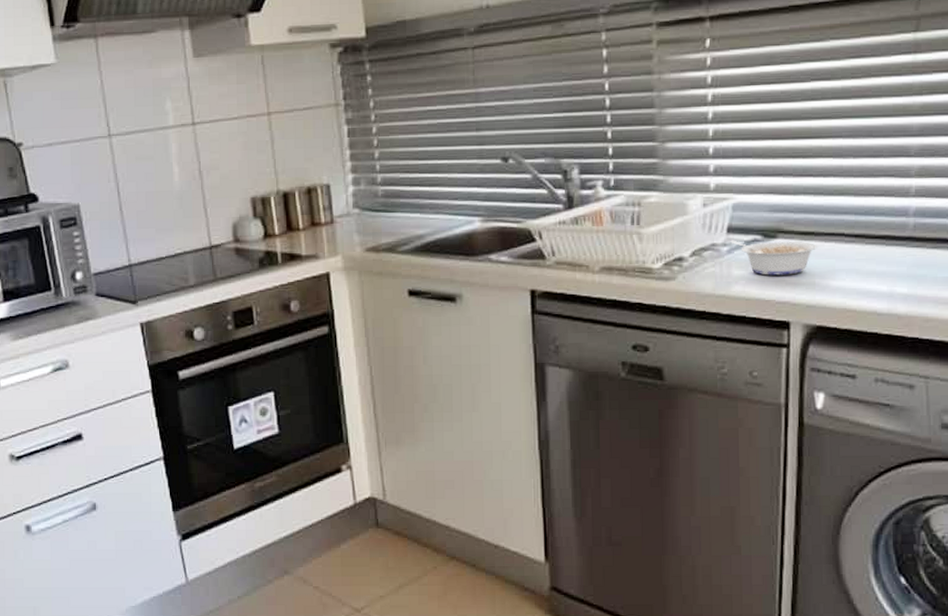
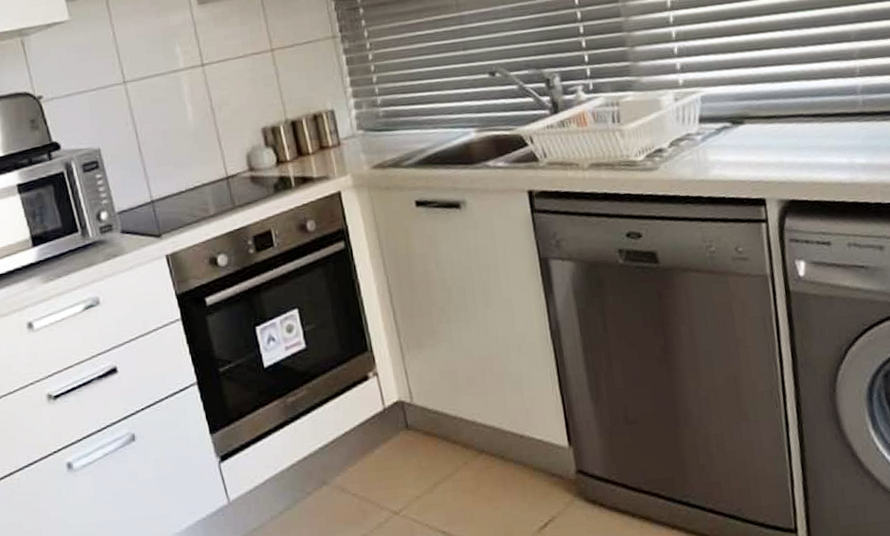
legume: present [730,240,817,276] -> none [703,125,781,159]

